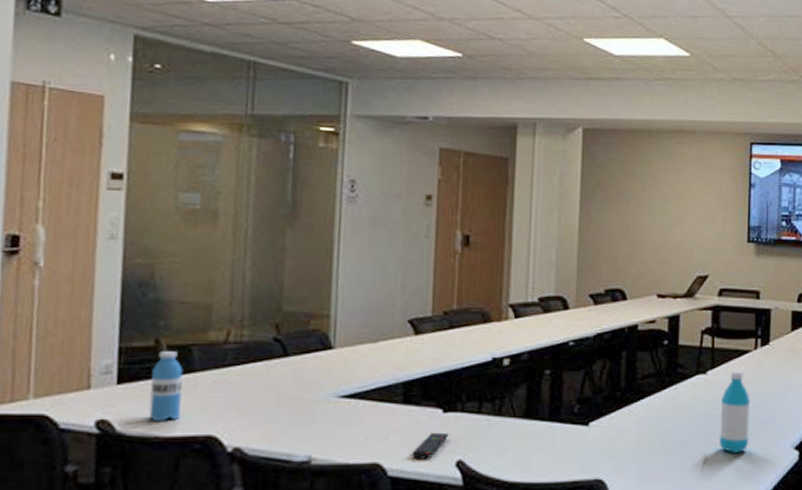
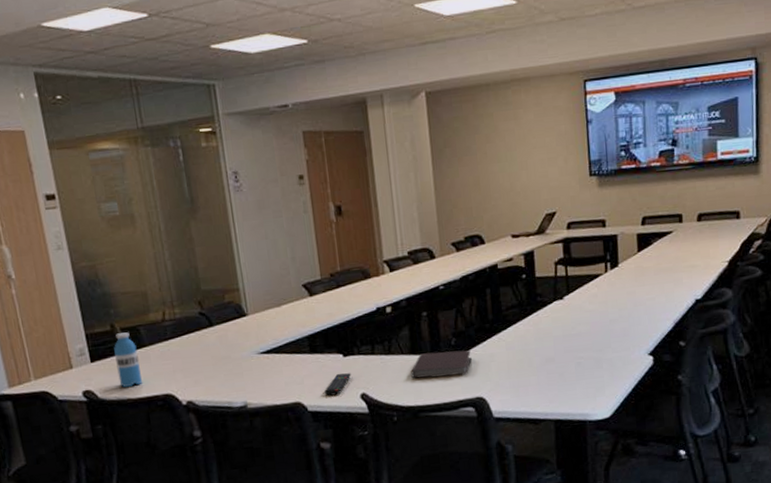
notebook: none [521,419,595,451] -> present [411,350,472,379]
water bottle: present [720,371,751,454] -> none [579,293,607,365]

